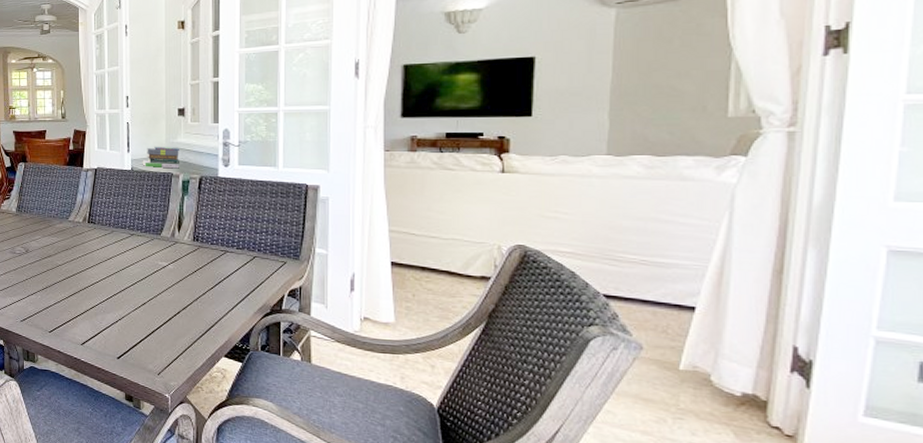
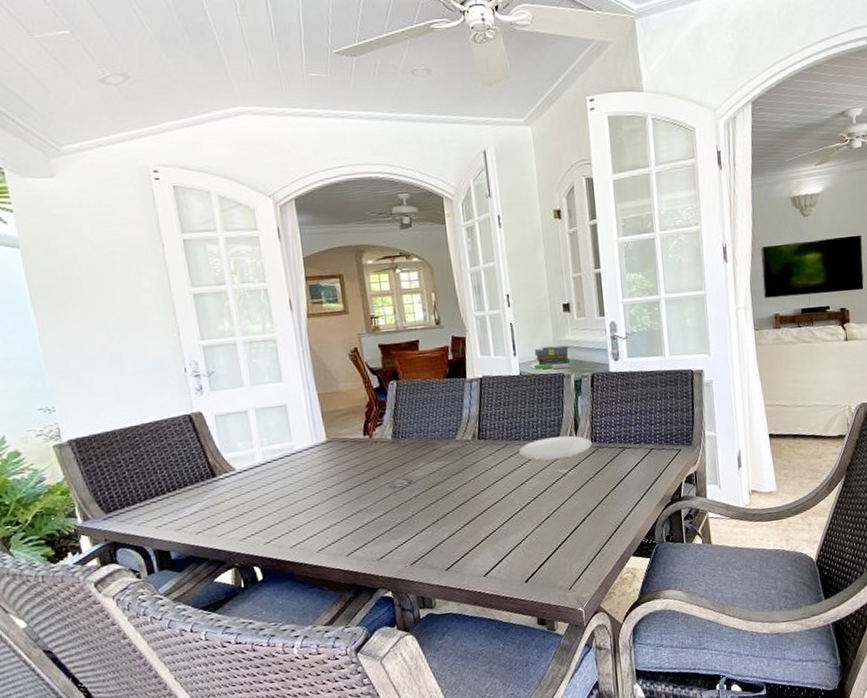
plate: none [123,230,194,252] -> present [518,435,592,461]

